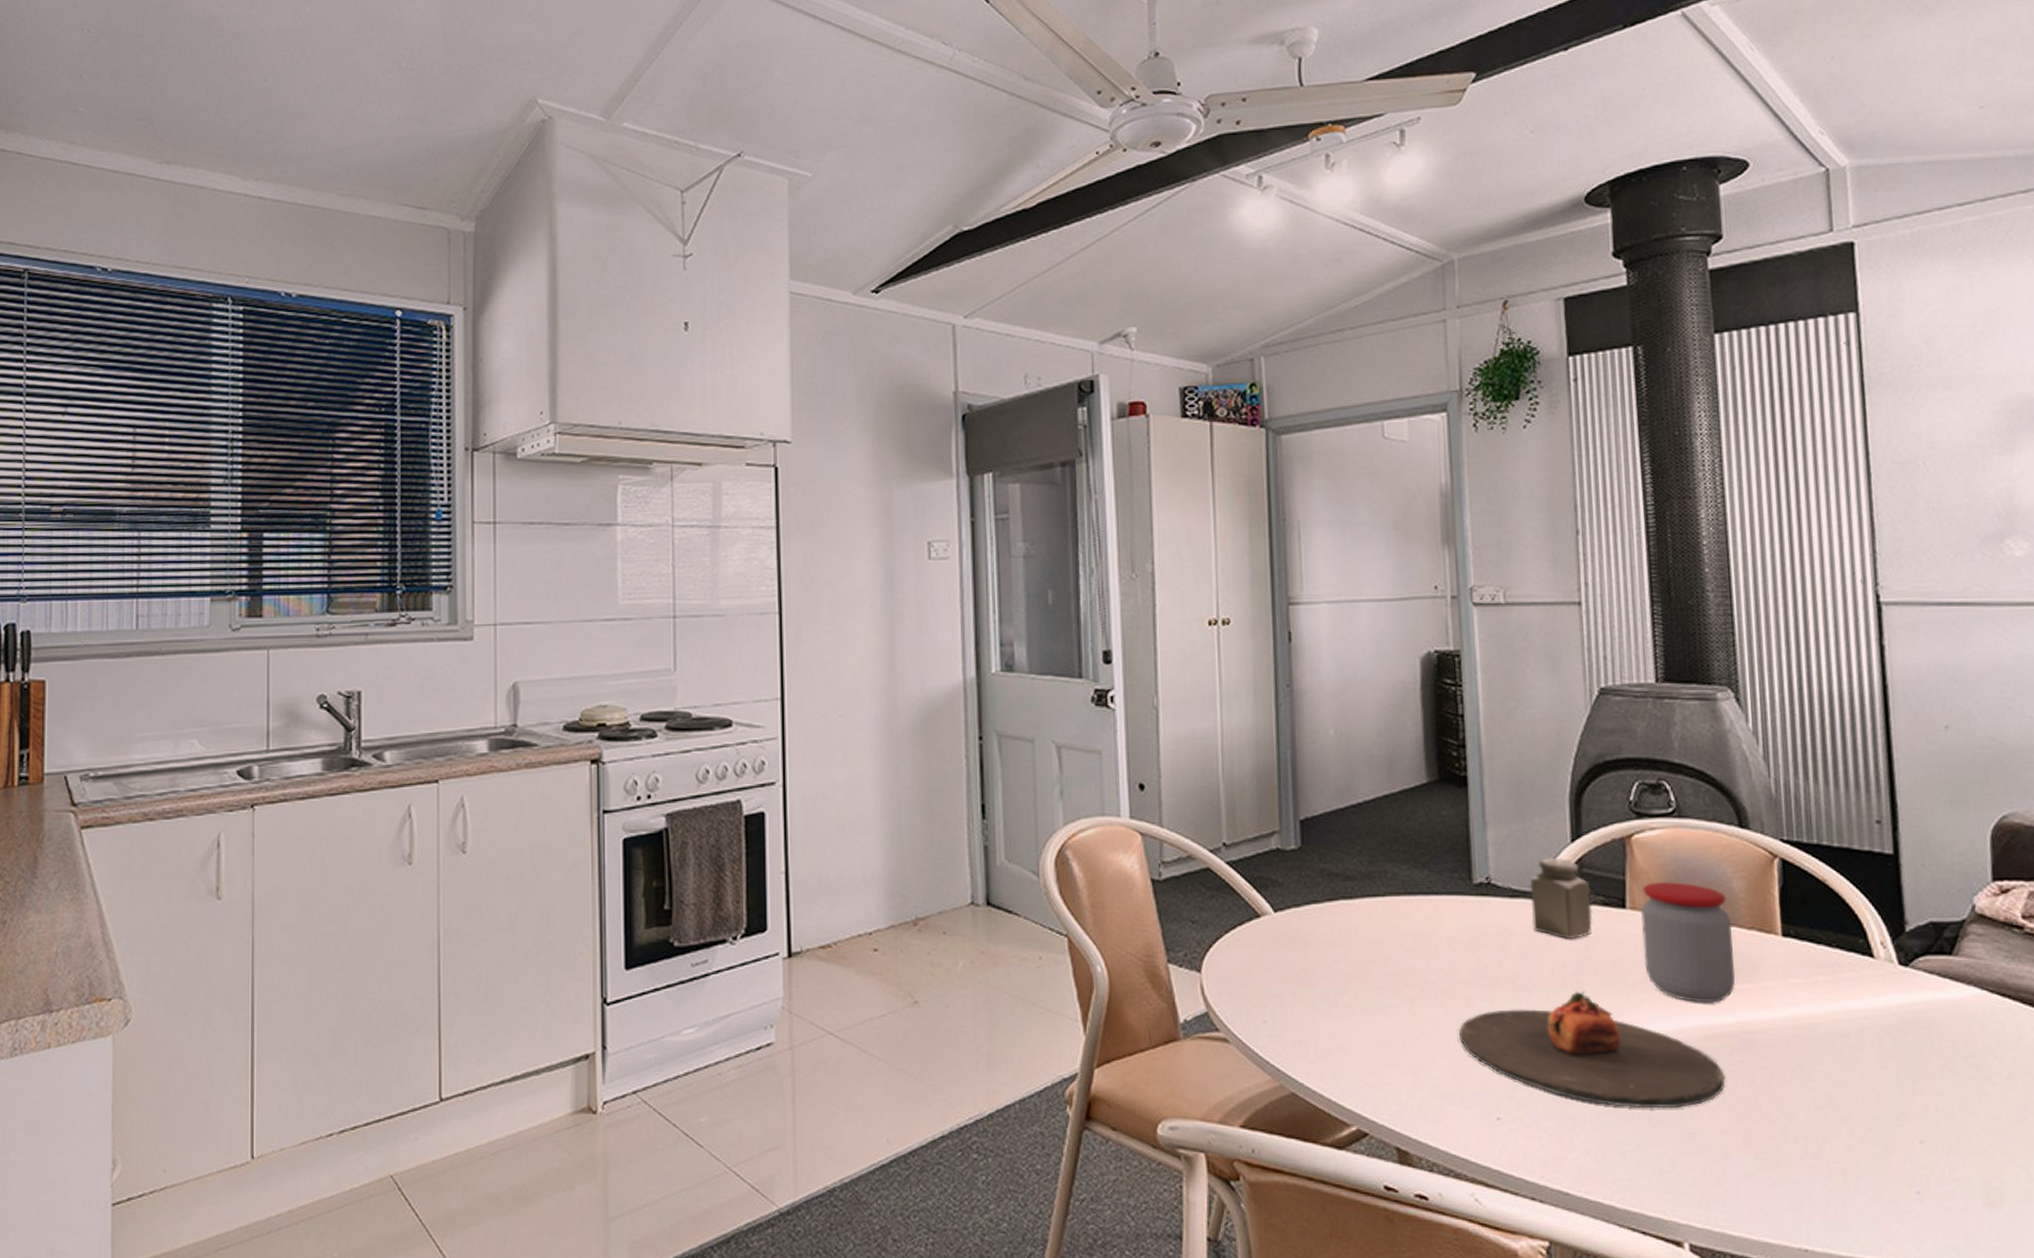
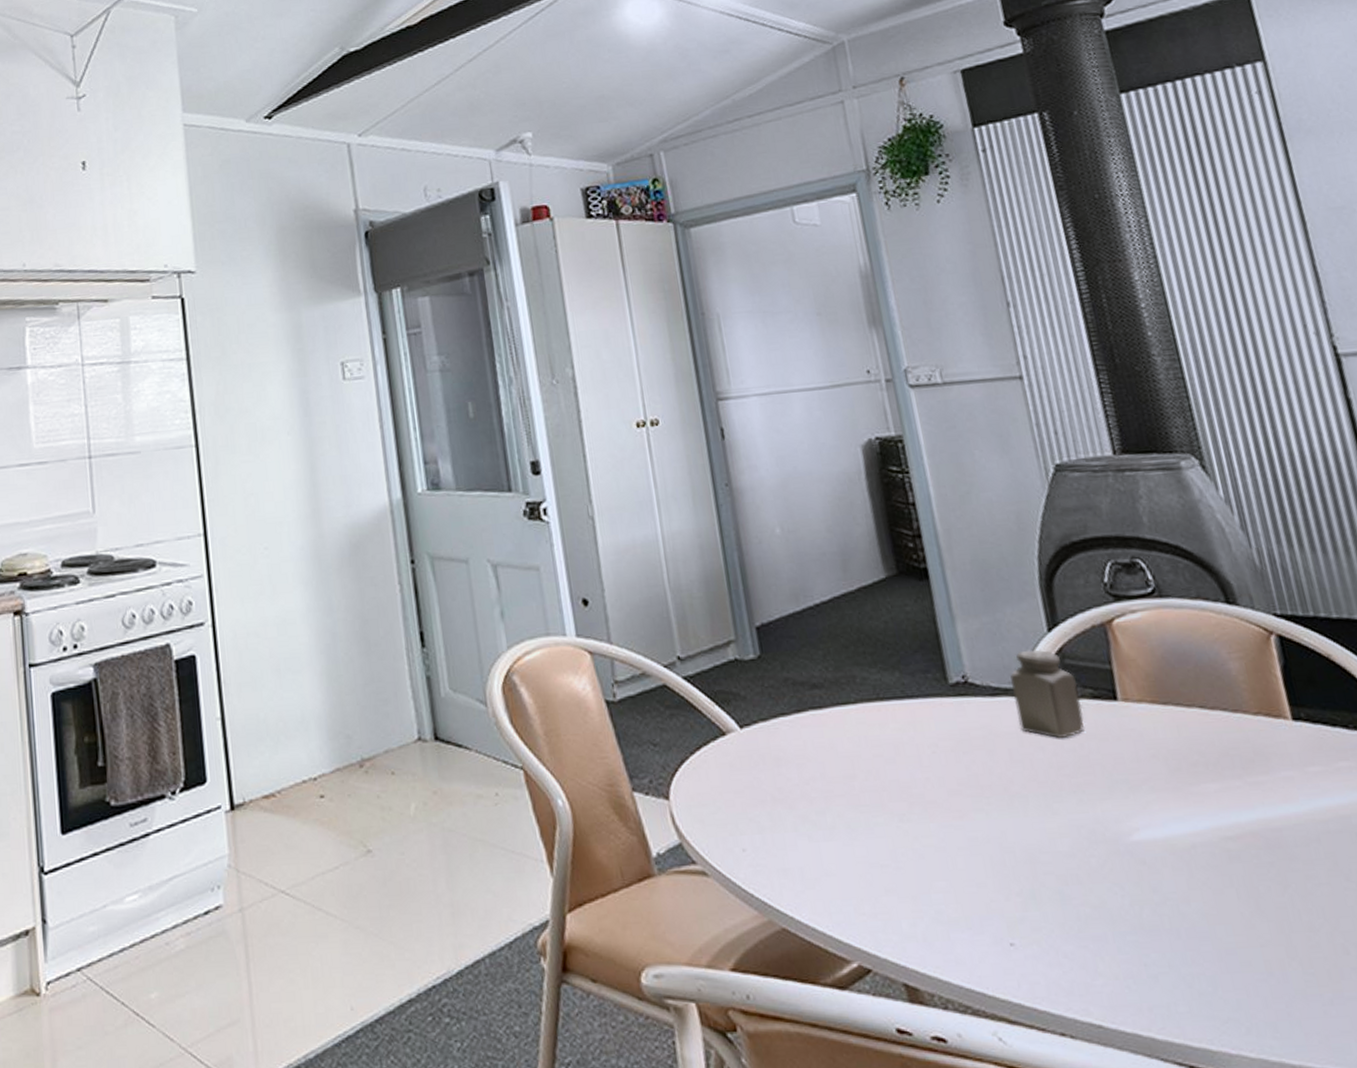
plate: present [1459,991,1725,1109] -> none [955,794,1256,924]
jar: present [1640,881,1736,1003] -> none [1132,667,1250,800]

